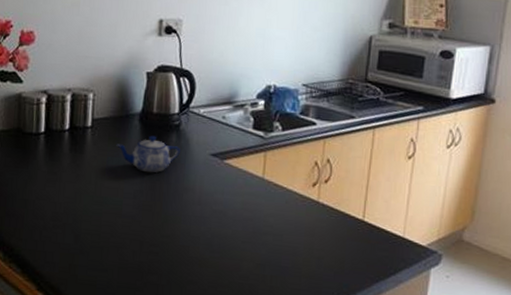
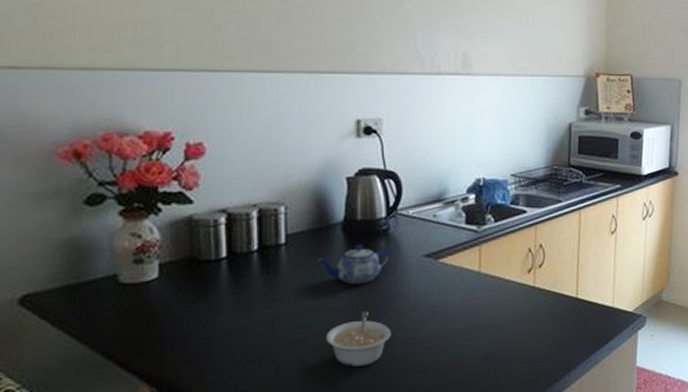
legume: none [118,198,175,250] -> present [325,311,391,367]

